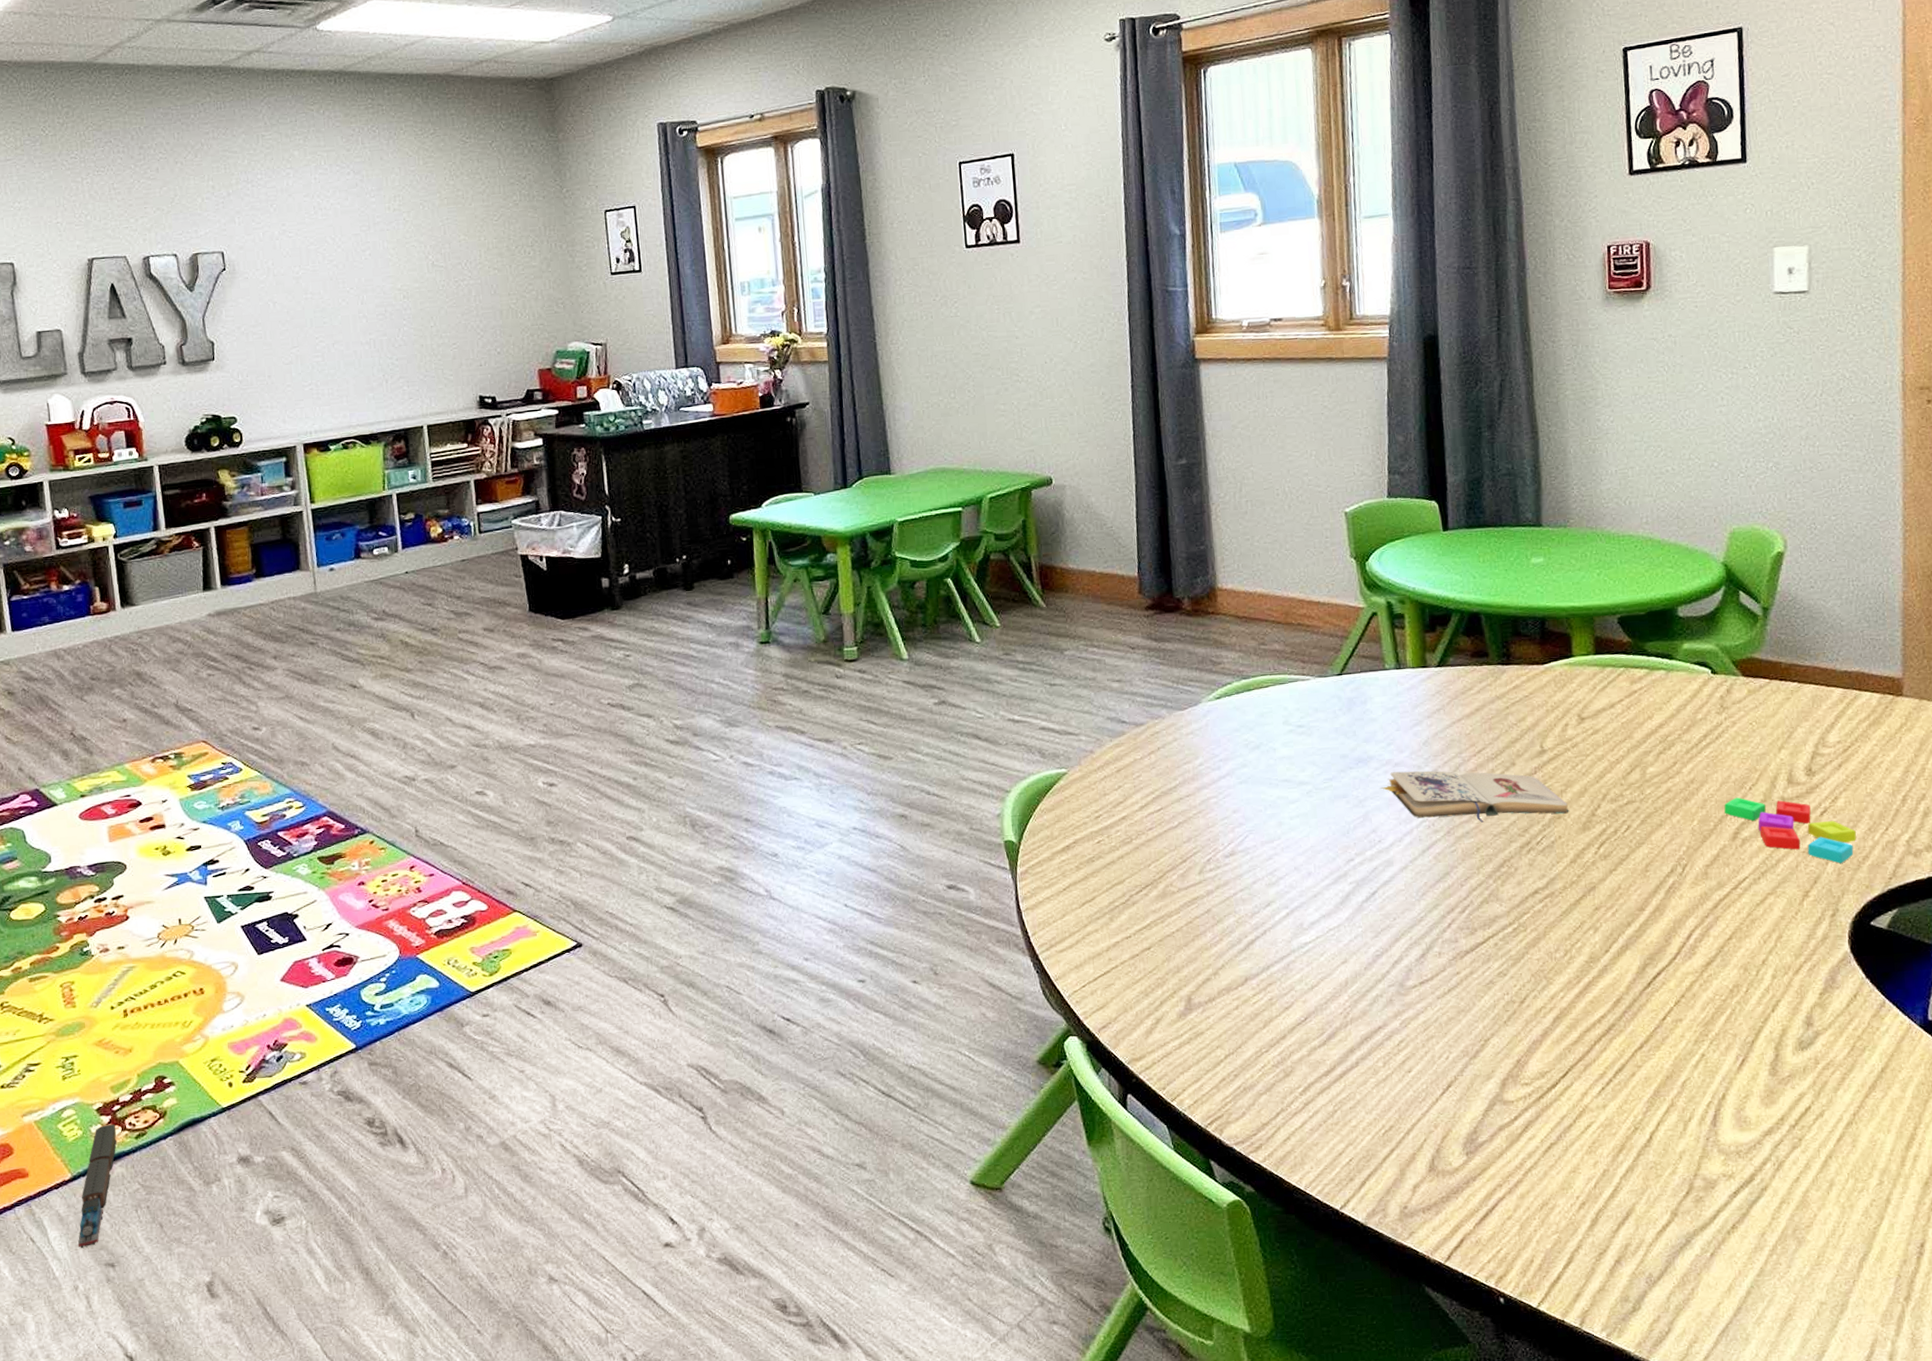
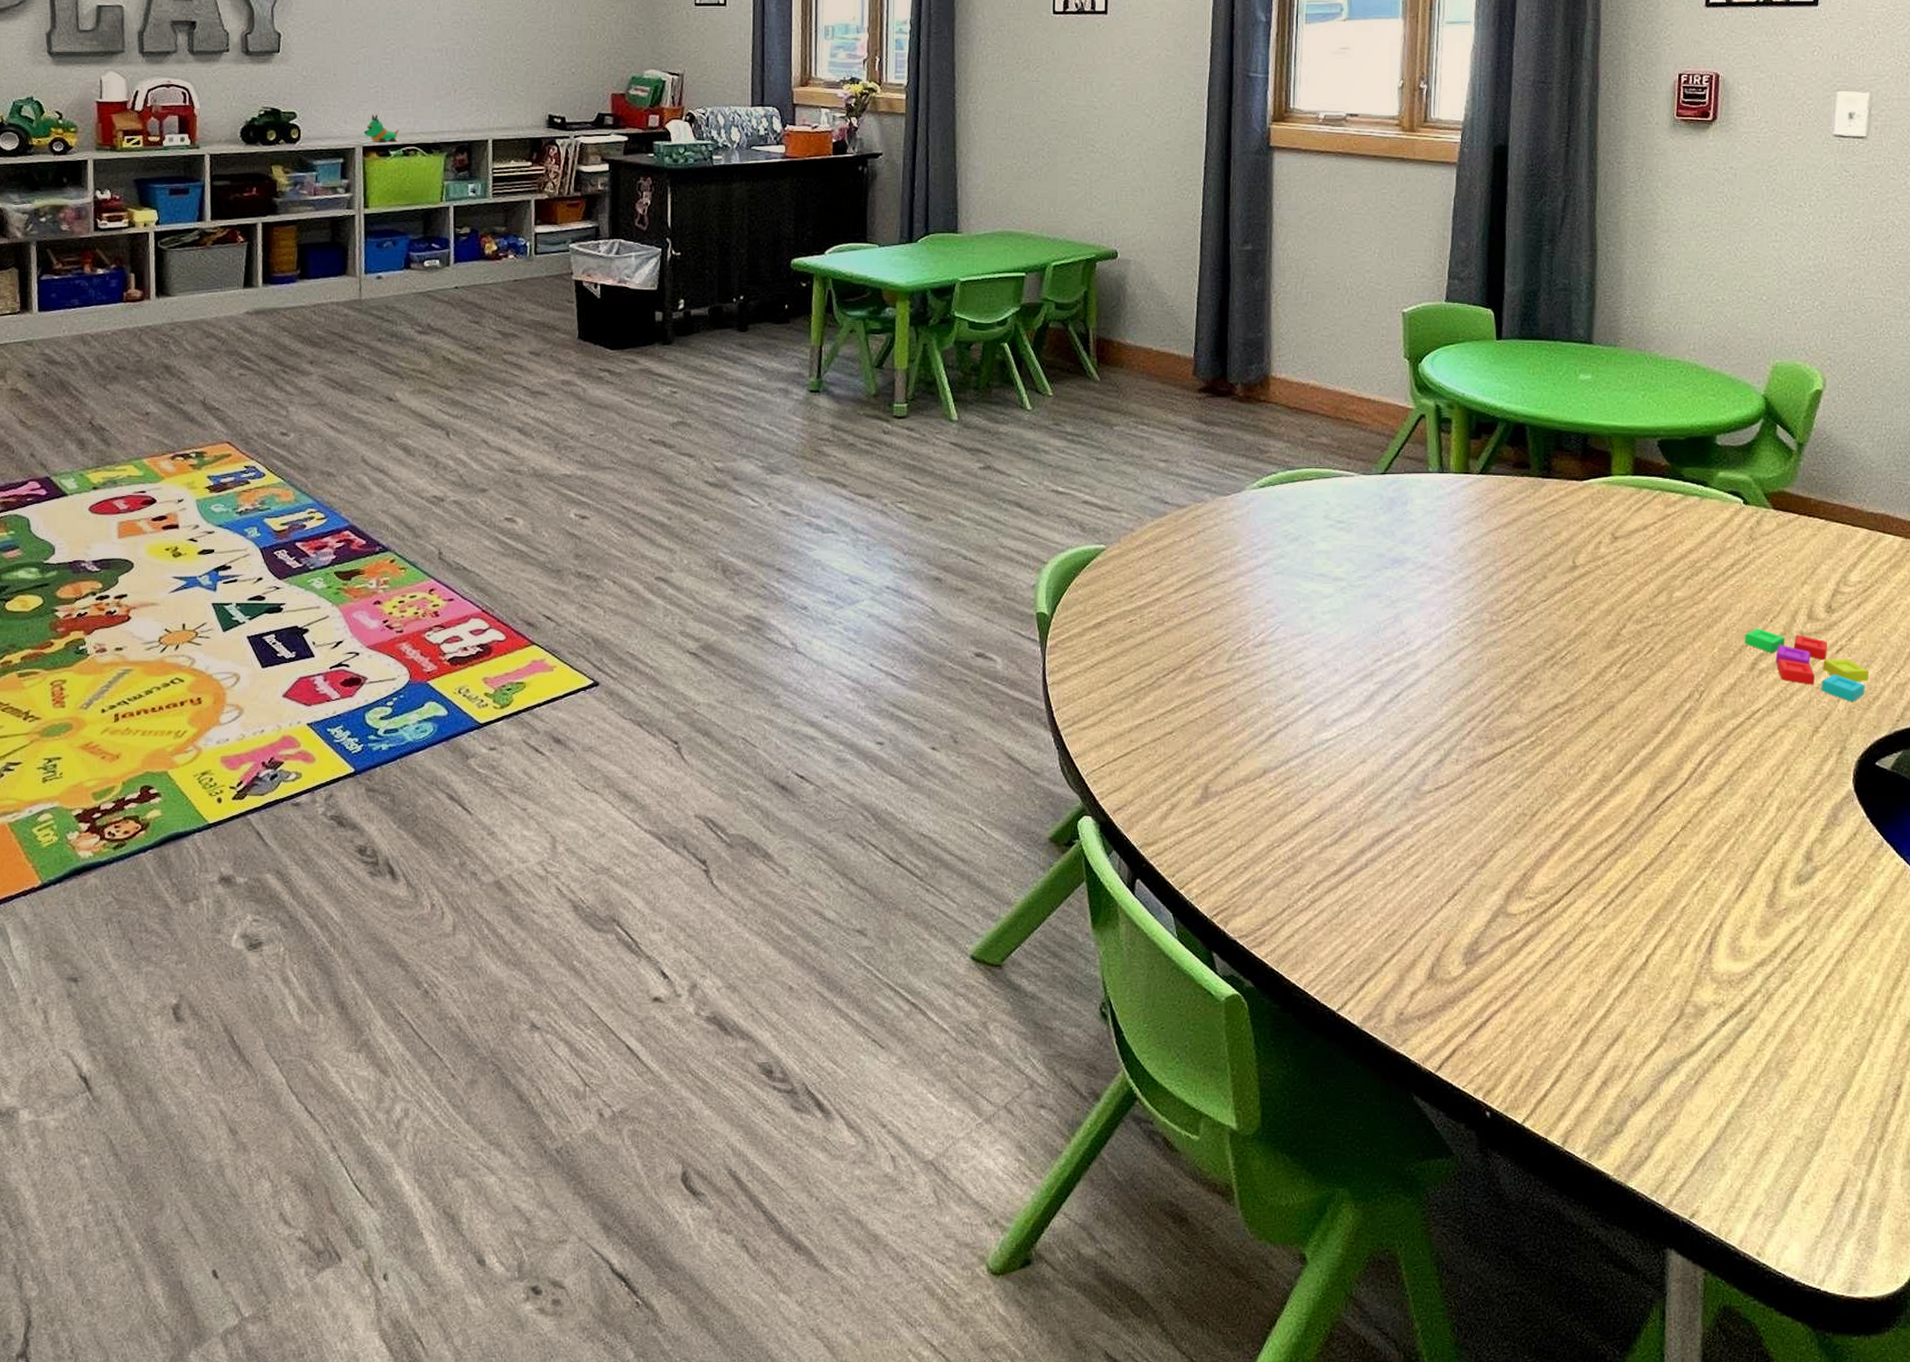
toy train: present [77,1123,118,1248] -> none [40,832,94,959]
toy animal: none [303,411,337,439] -> present [364,114,399,143]
paperback book: present [1381,770,1569,823] -> none [1414,575,1595,633]

